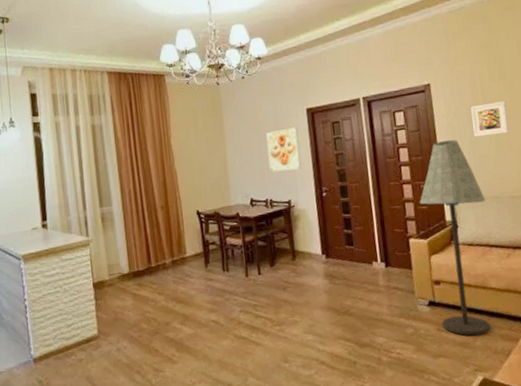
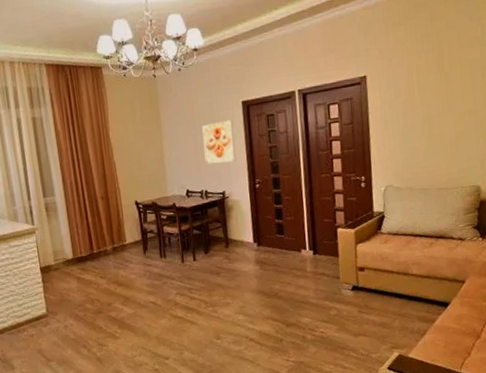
floor lamp: present [419,139,491,336] -> none [349,132,413,318]
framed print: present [470,101,509,138] -> none [405,93,442,130]

